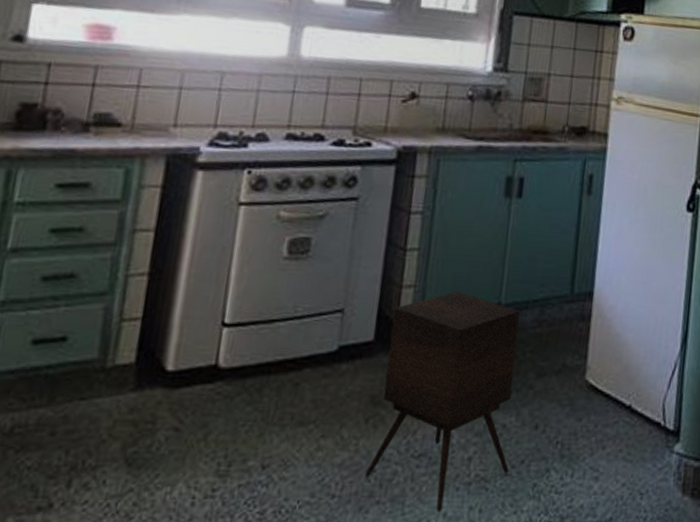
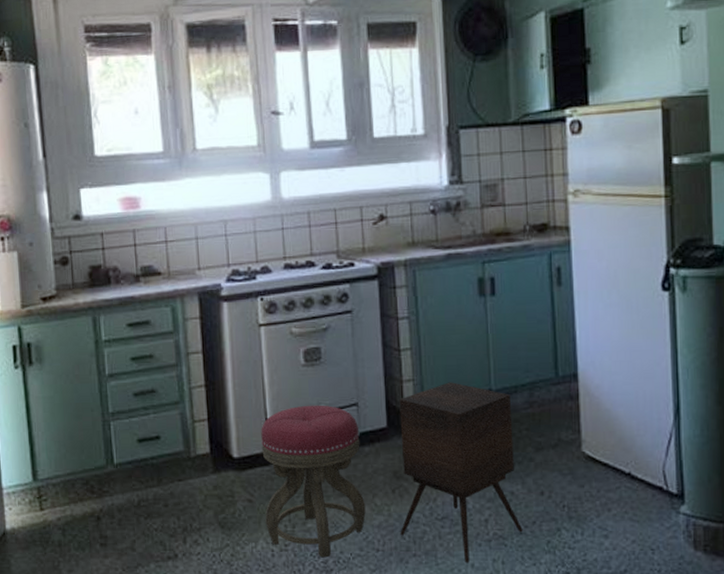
stool: none [191,307,339,507] -> present [261,405,366,558]

